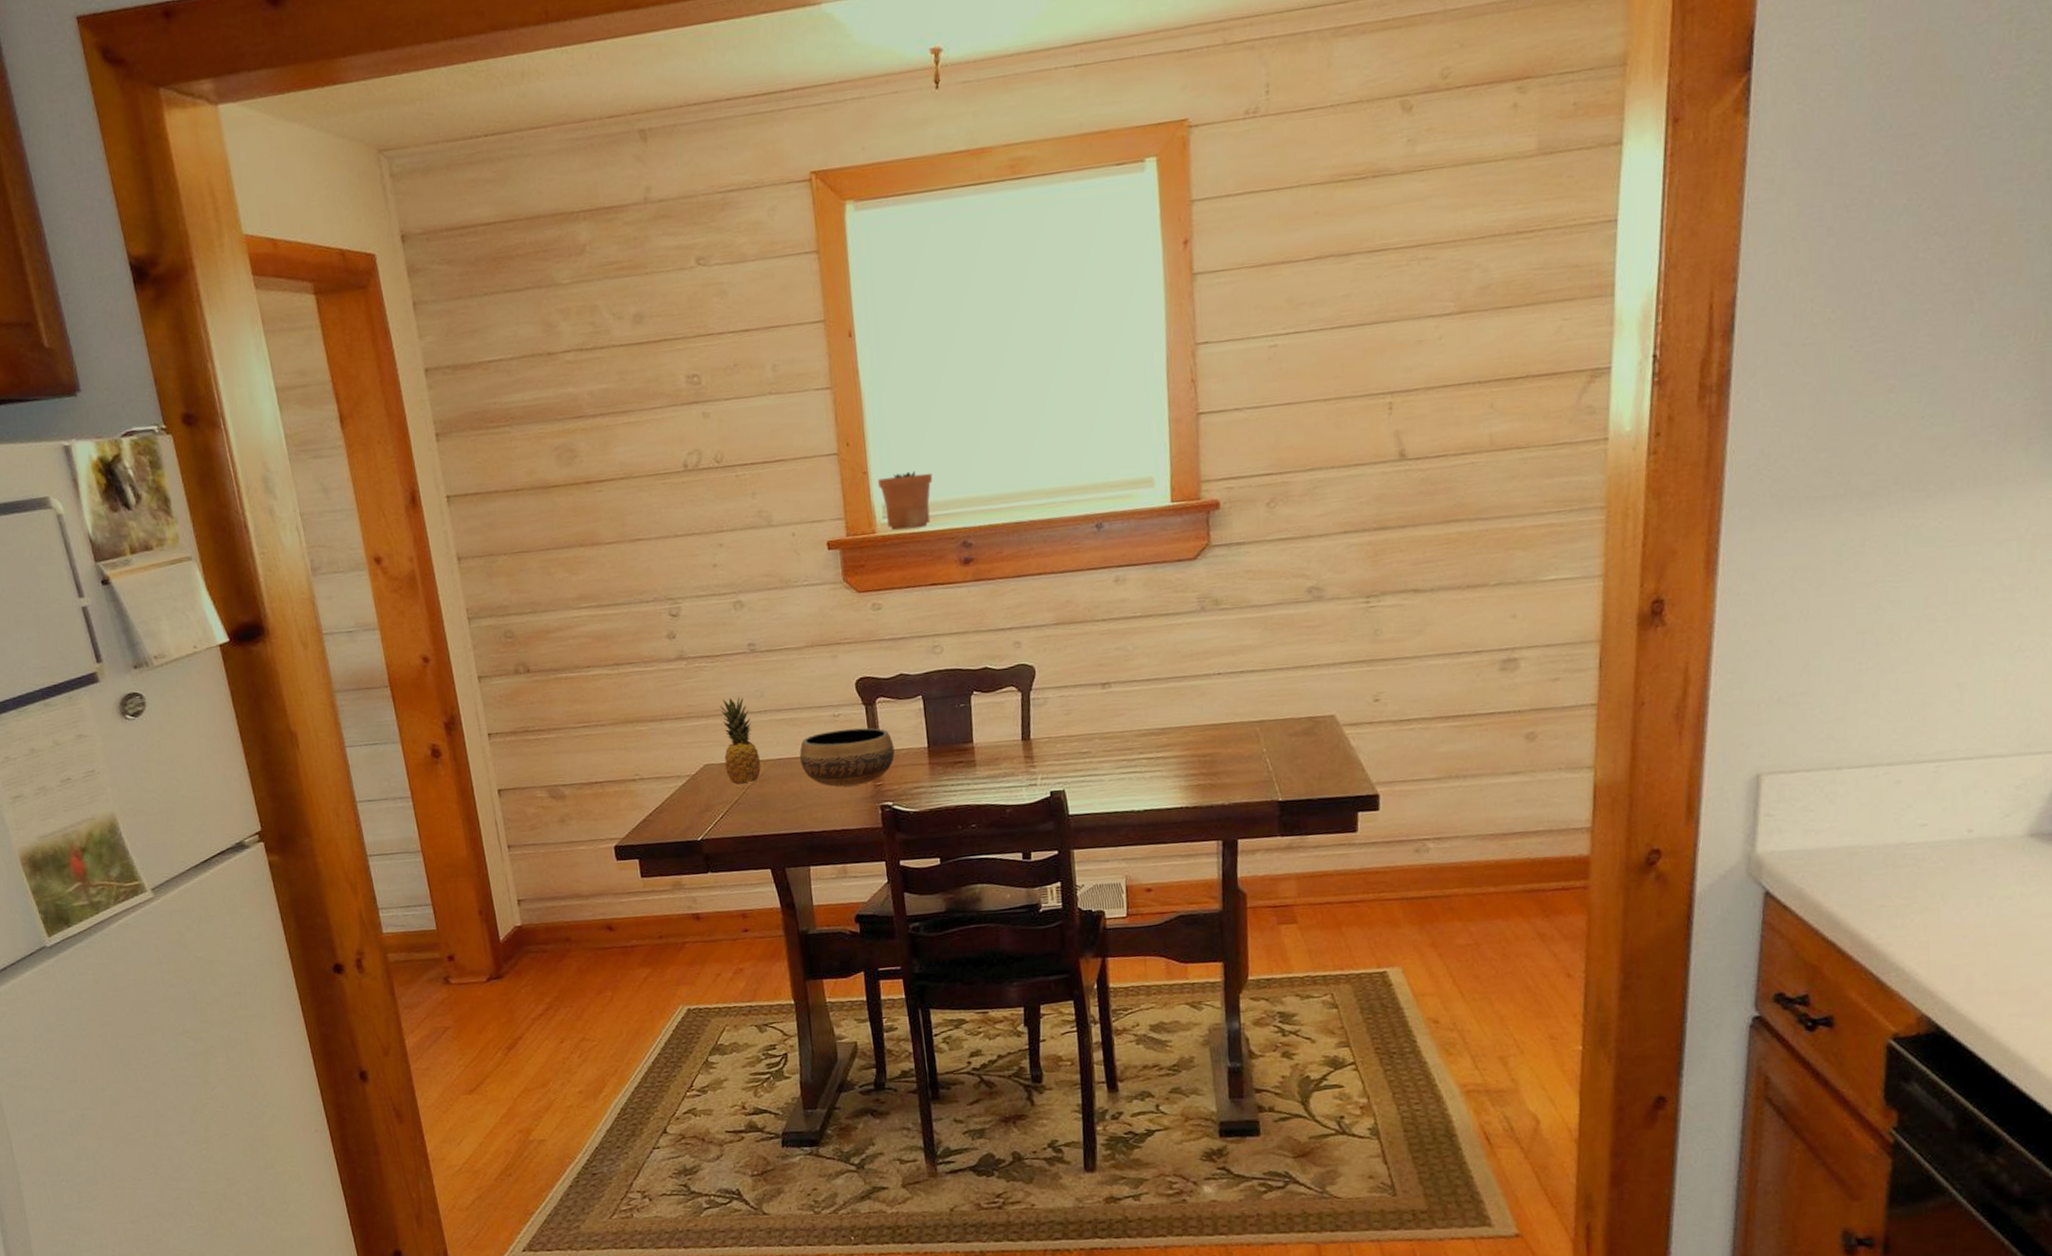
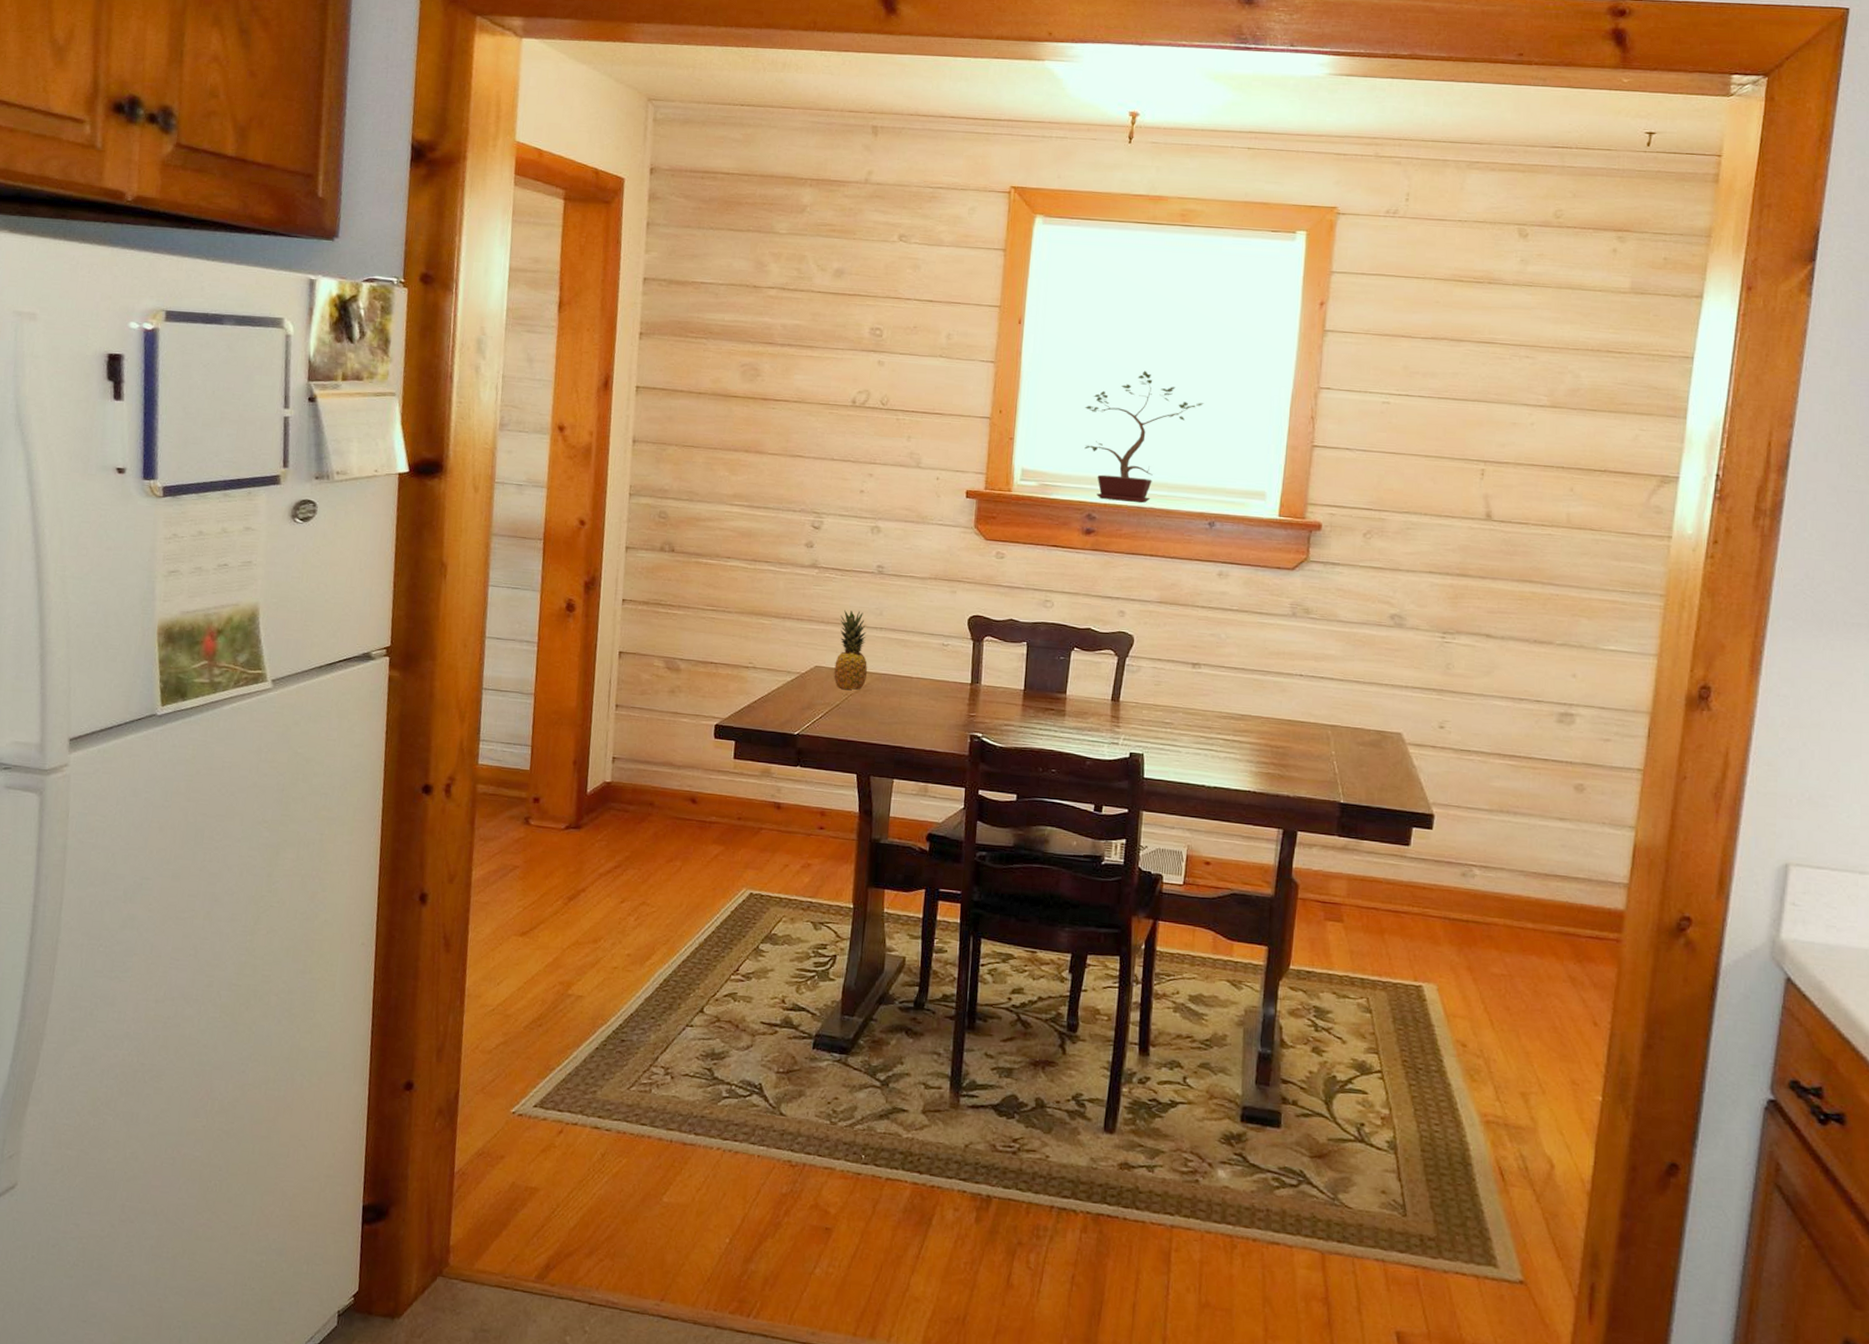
bowl: present [799,727,895,787] -> none [903,657,993,713]
planter: present [878,470,933,531] -> none [1021,444,1071,495]
potted plant: none [939,363,1070,522] -> present [1084,371,1204,504]

